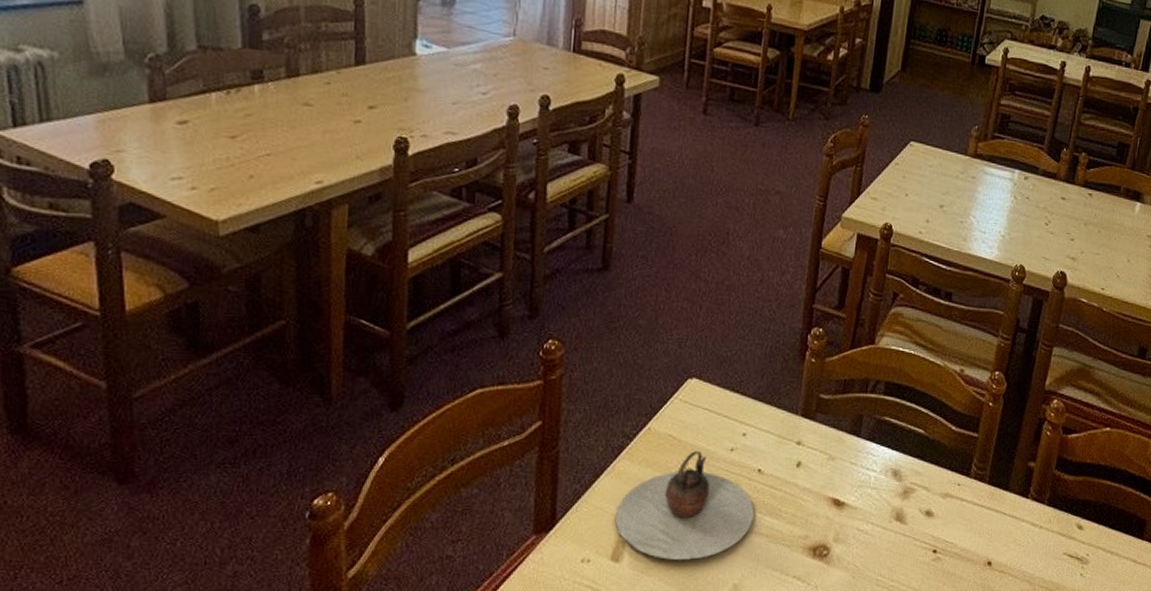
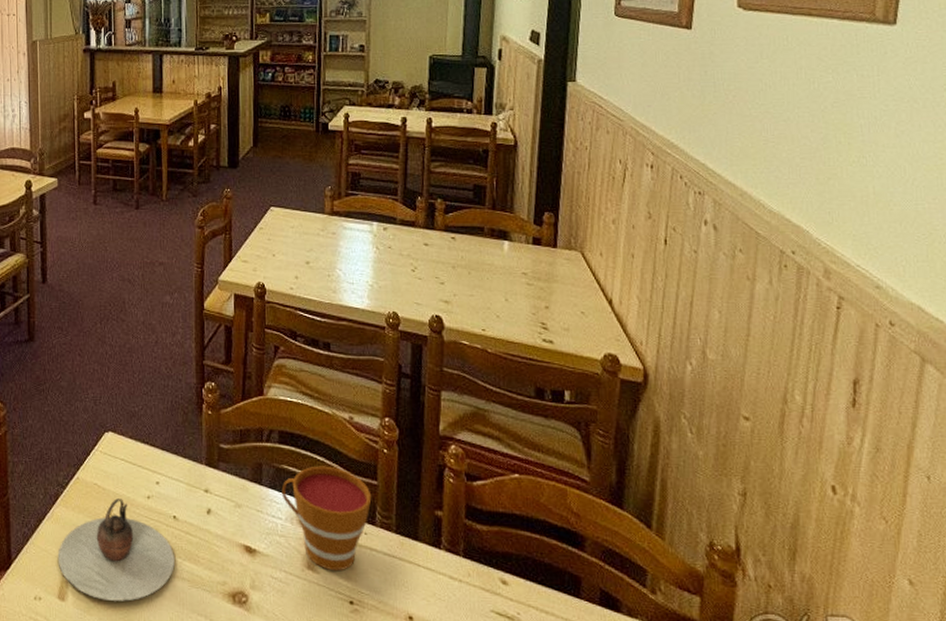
cup: none [879,418,971,522] -> present [281,466,372,571]

